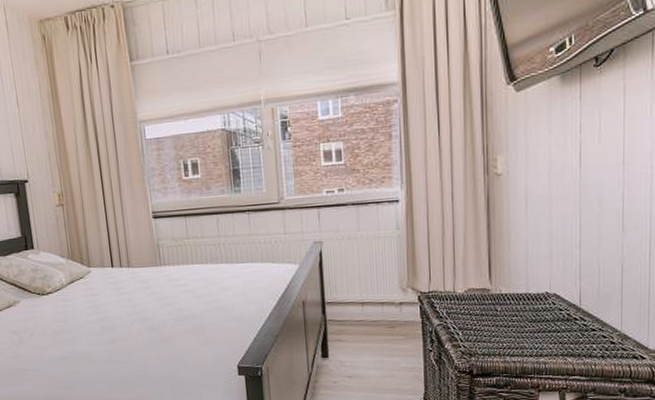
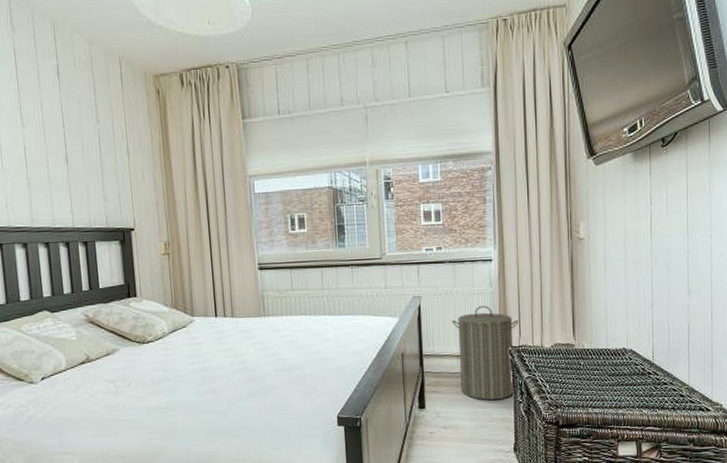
laundry hamper: none [355,249,429,349] -> present [451,305,519,401]

